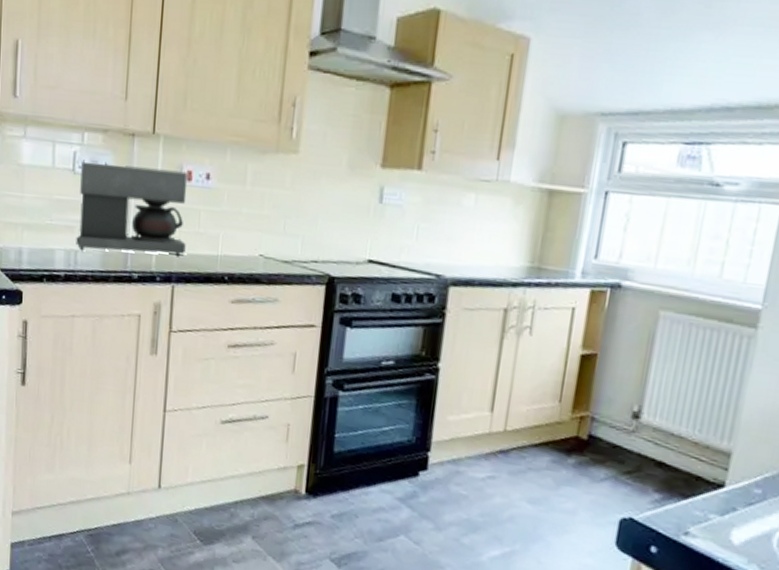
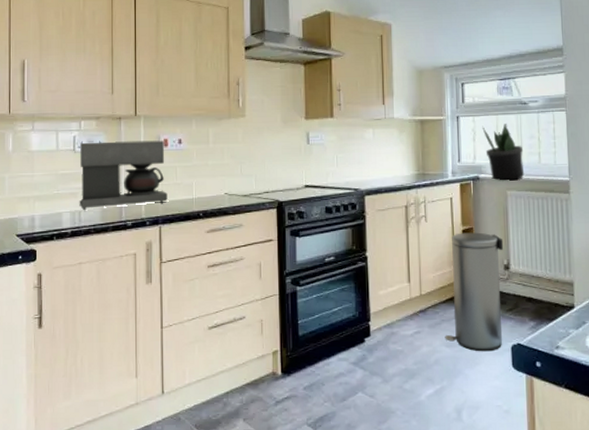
pedal bin: none [528,358,639,520] -> present [445,232,504,352]
planter: none [639,212,699,297] -> present [482,124,525,181]

